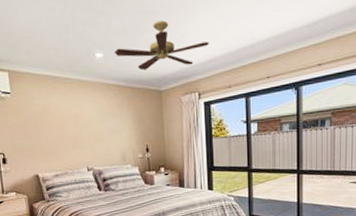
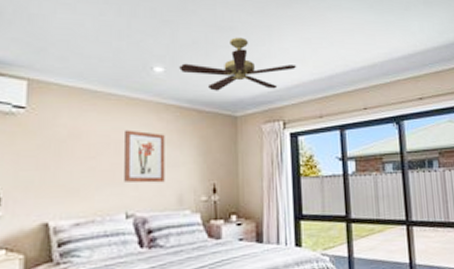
wall art: none [80,106,112,146] -> present [124,130,165,183]

